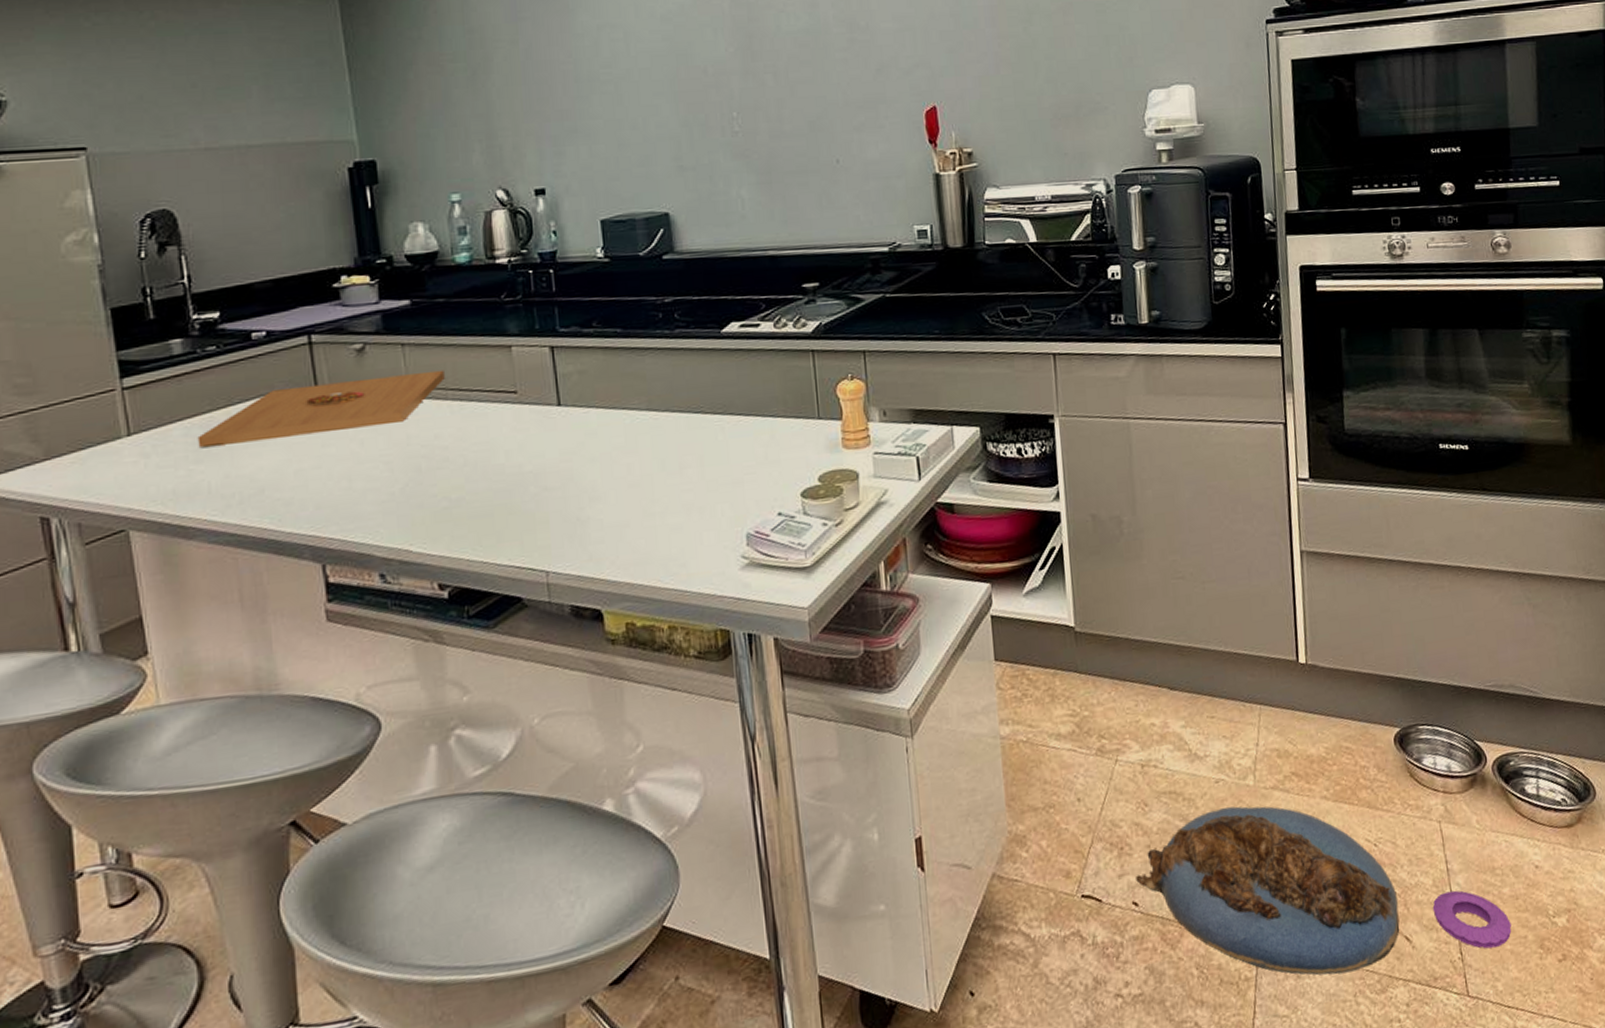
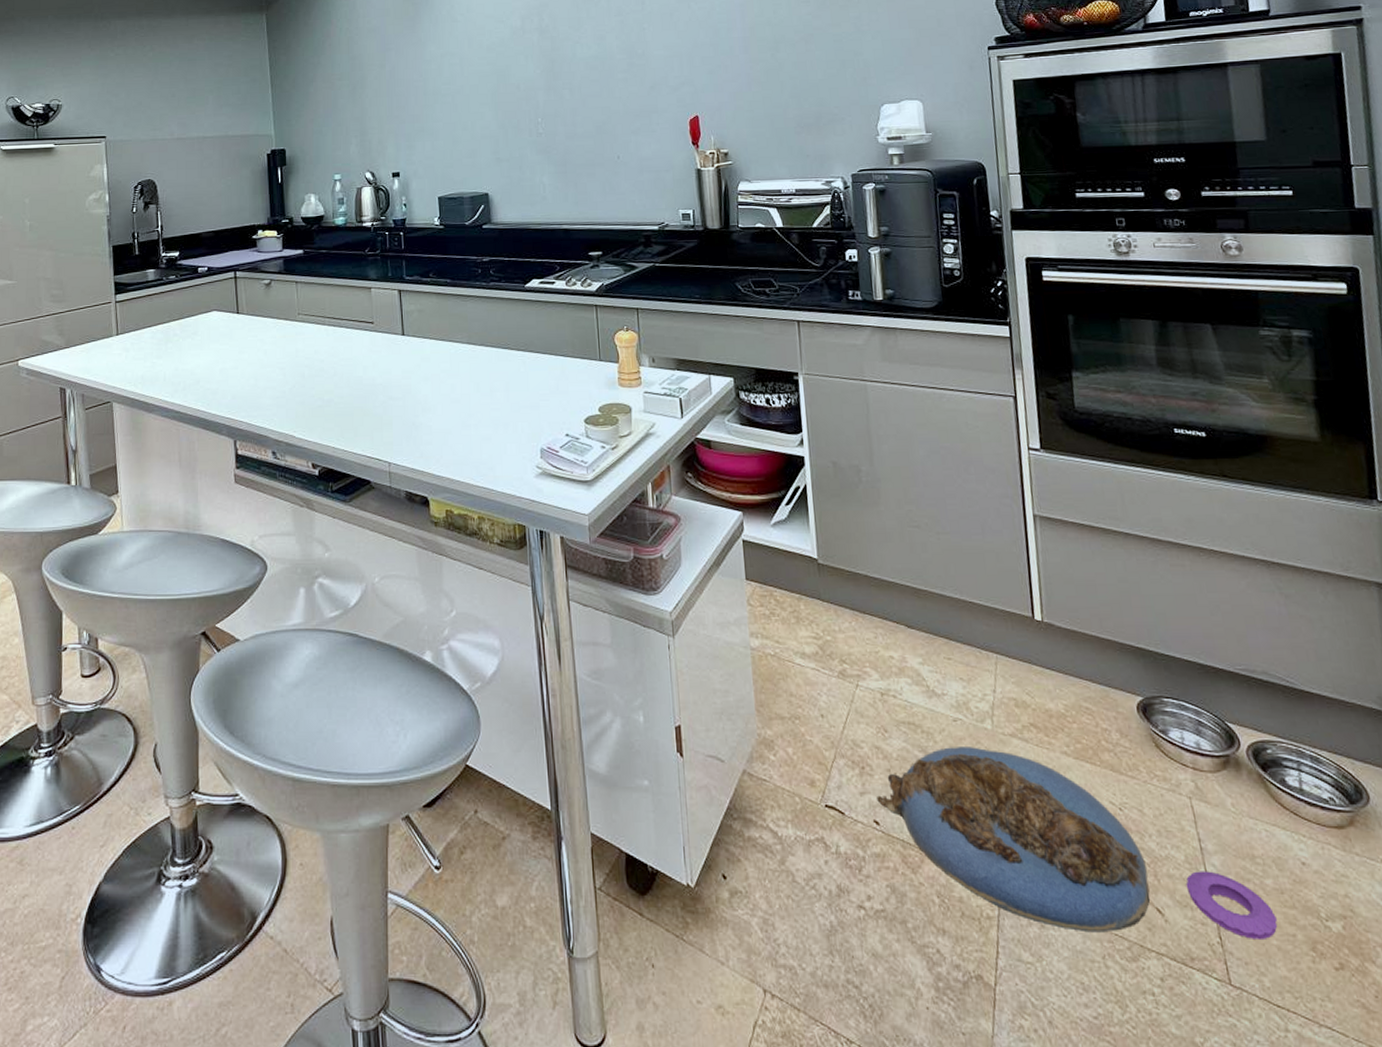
platter: present [197,369,445,447] -> none [159,302,324,347]

